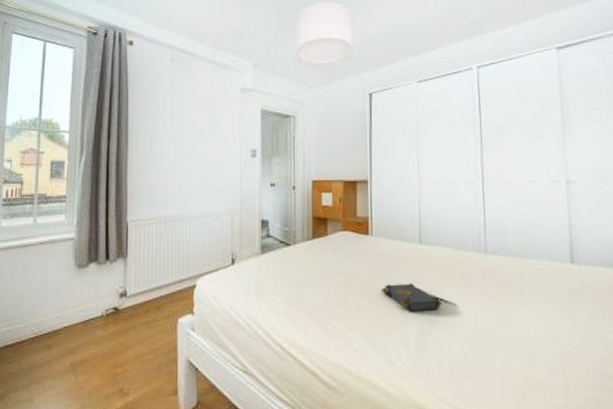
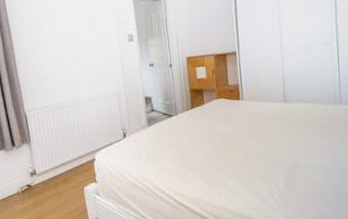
book: present [382,283,442,312] -> none [254,136,305,159]

